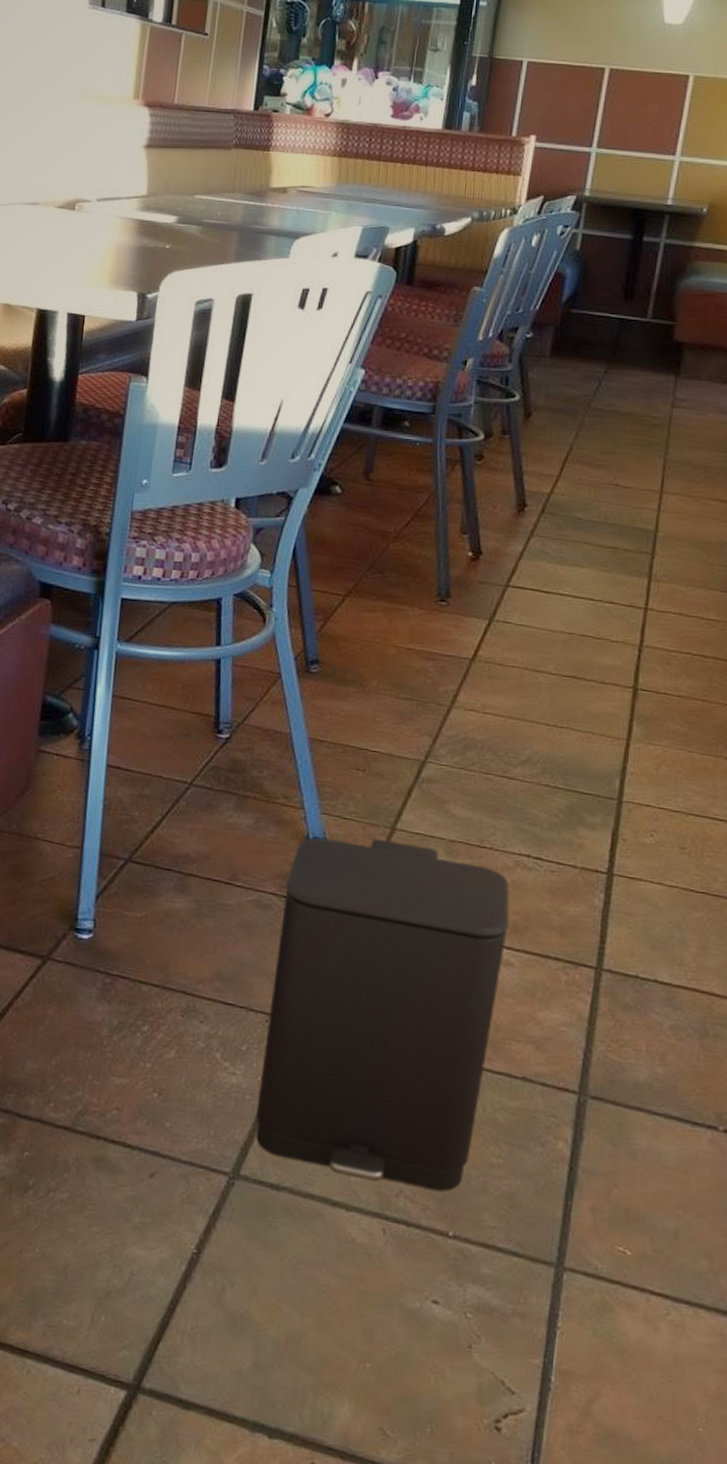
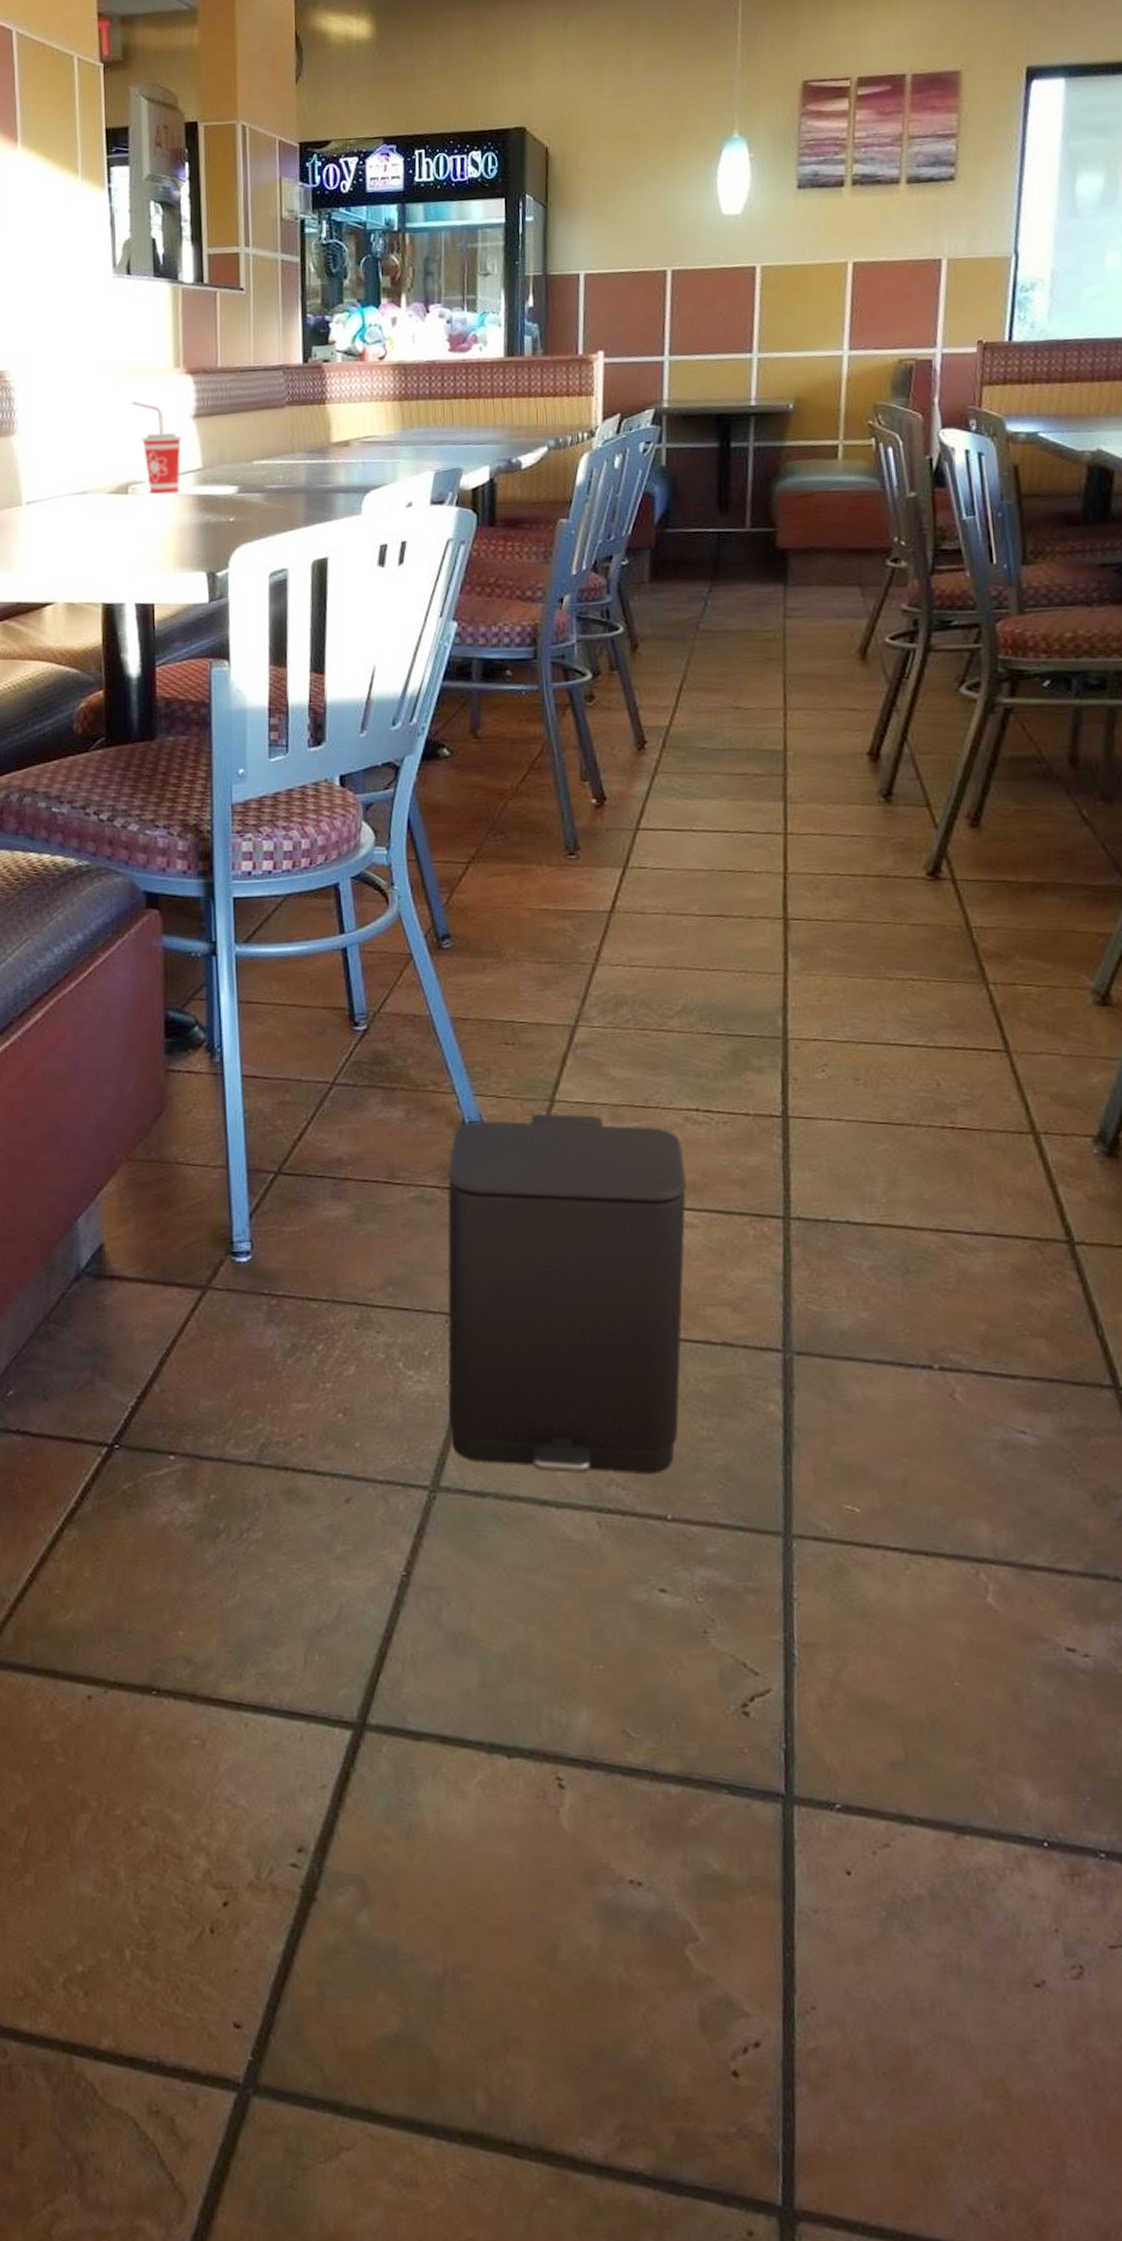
beverage cup: none [89,125,132,216] -> present [131,401,182,495]

